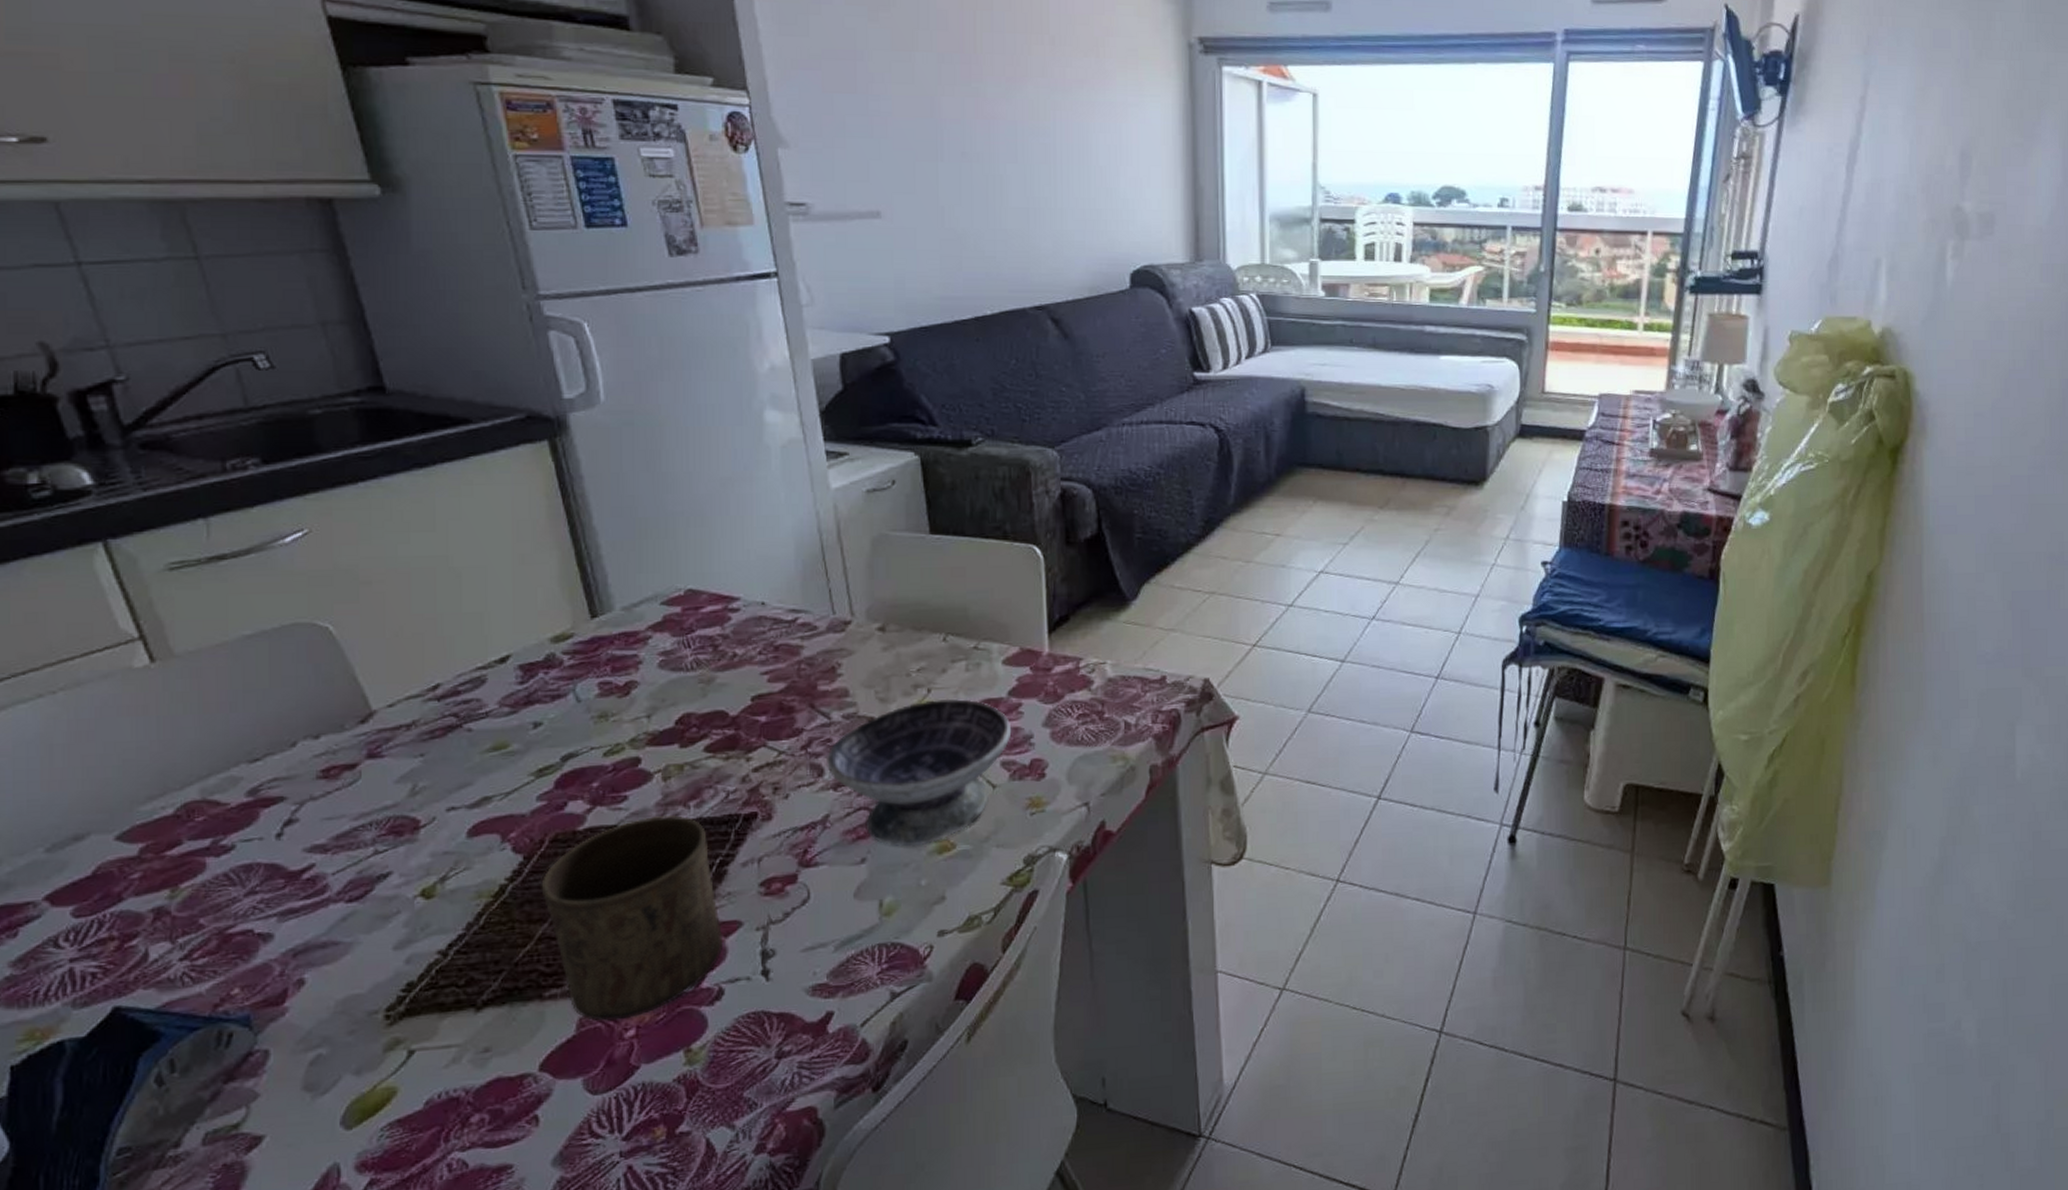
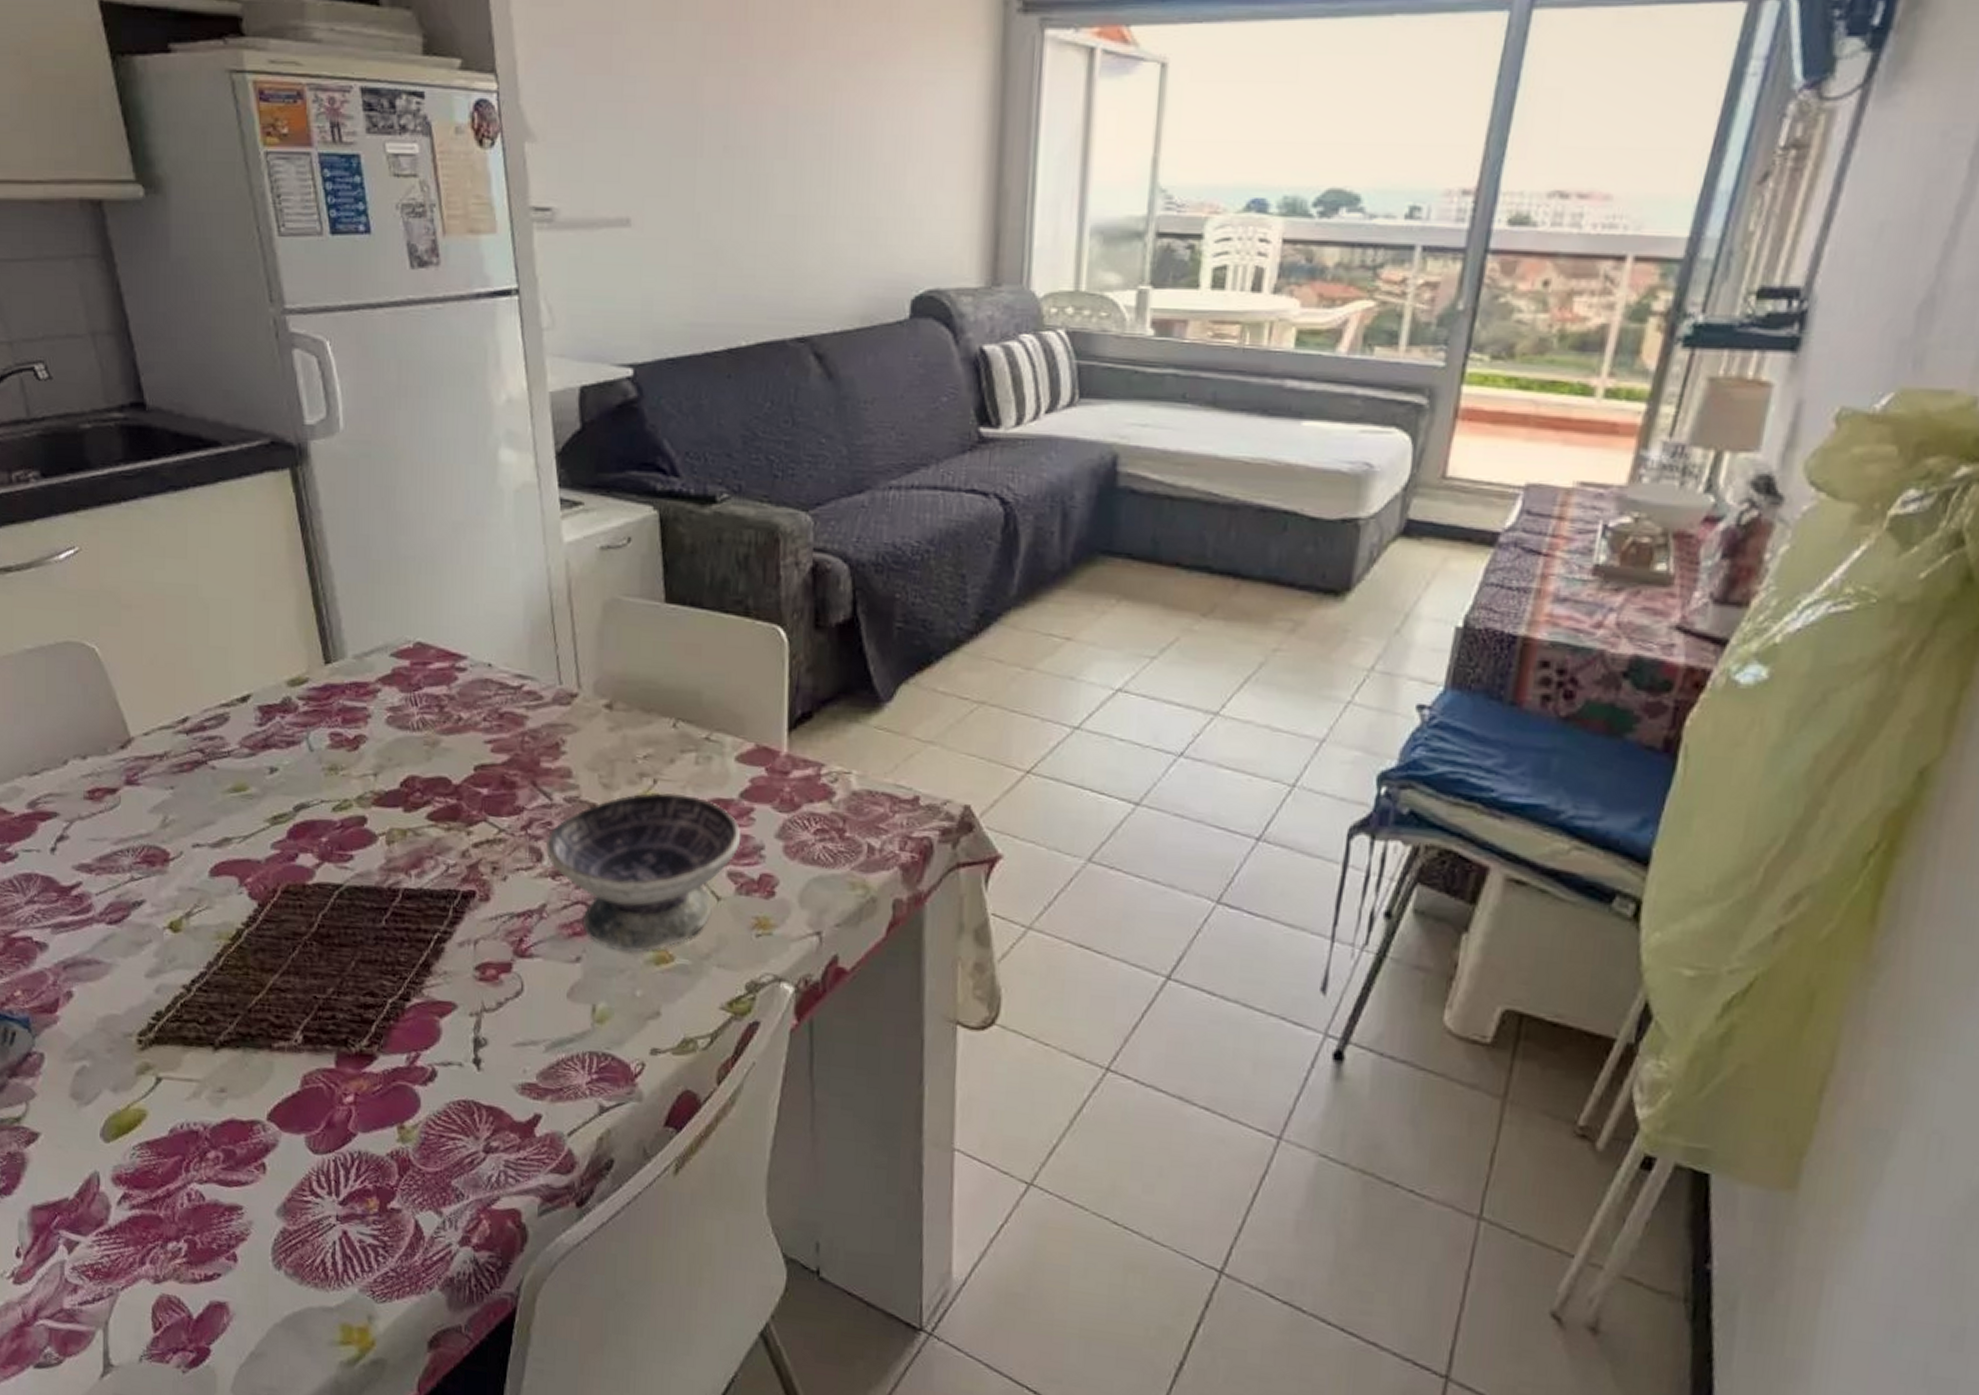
cup: present [541,815,722,1021] -> none [273,881,437,1084]

